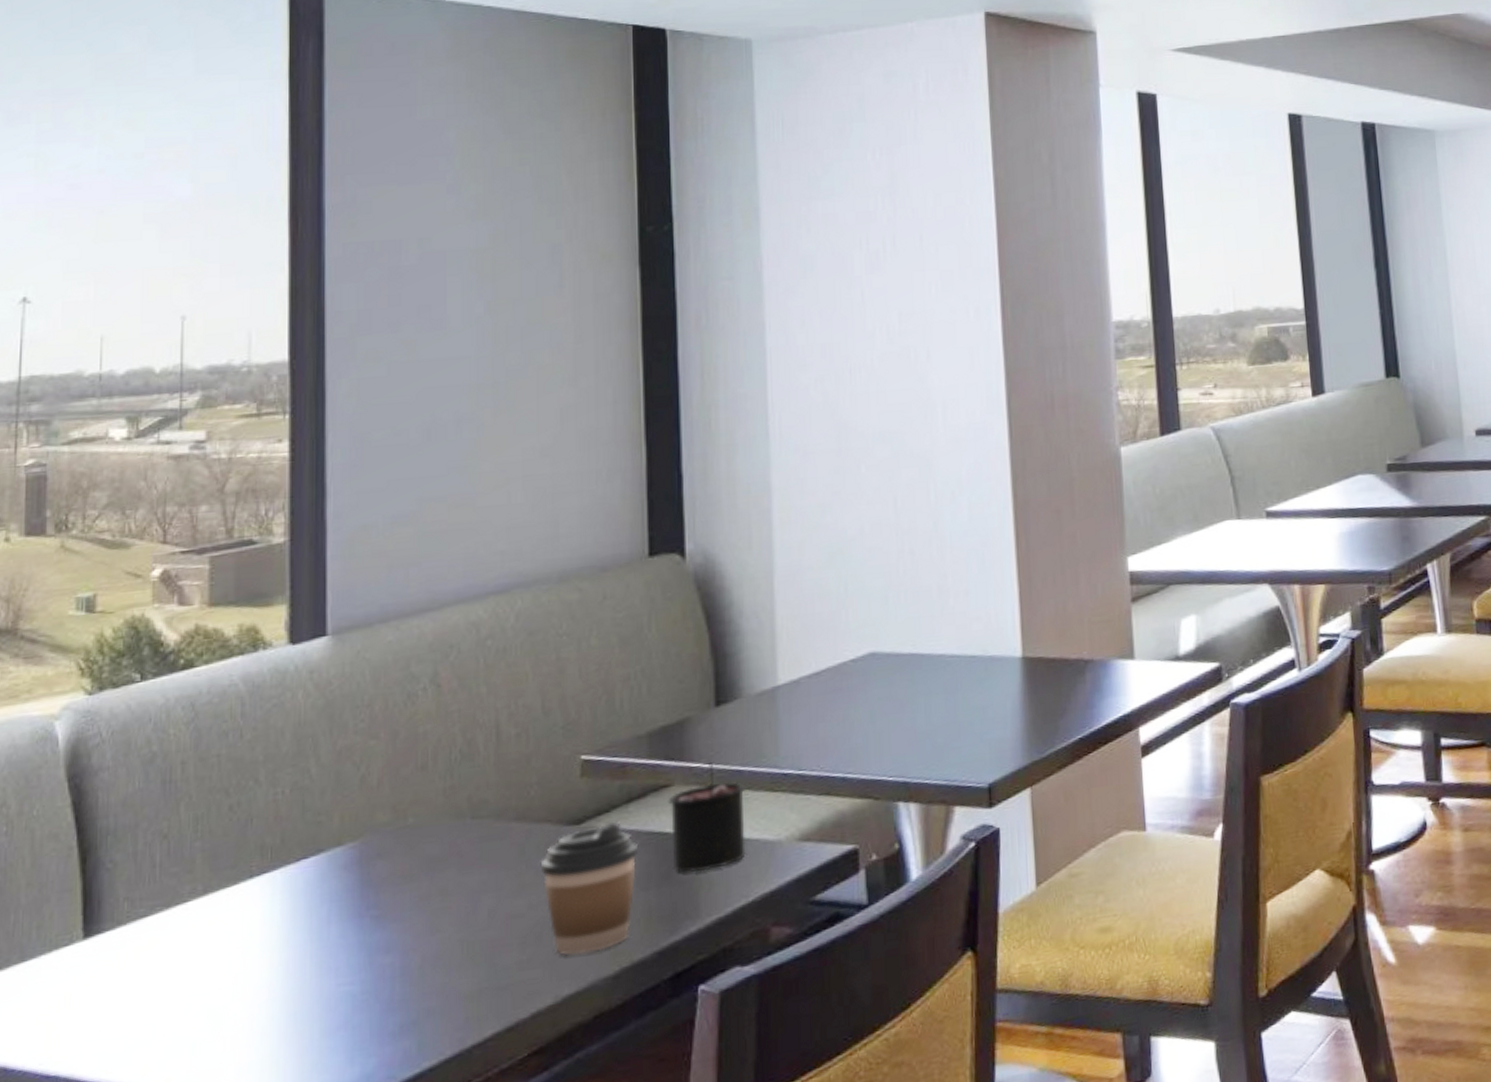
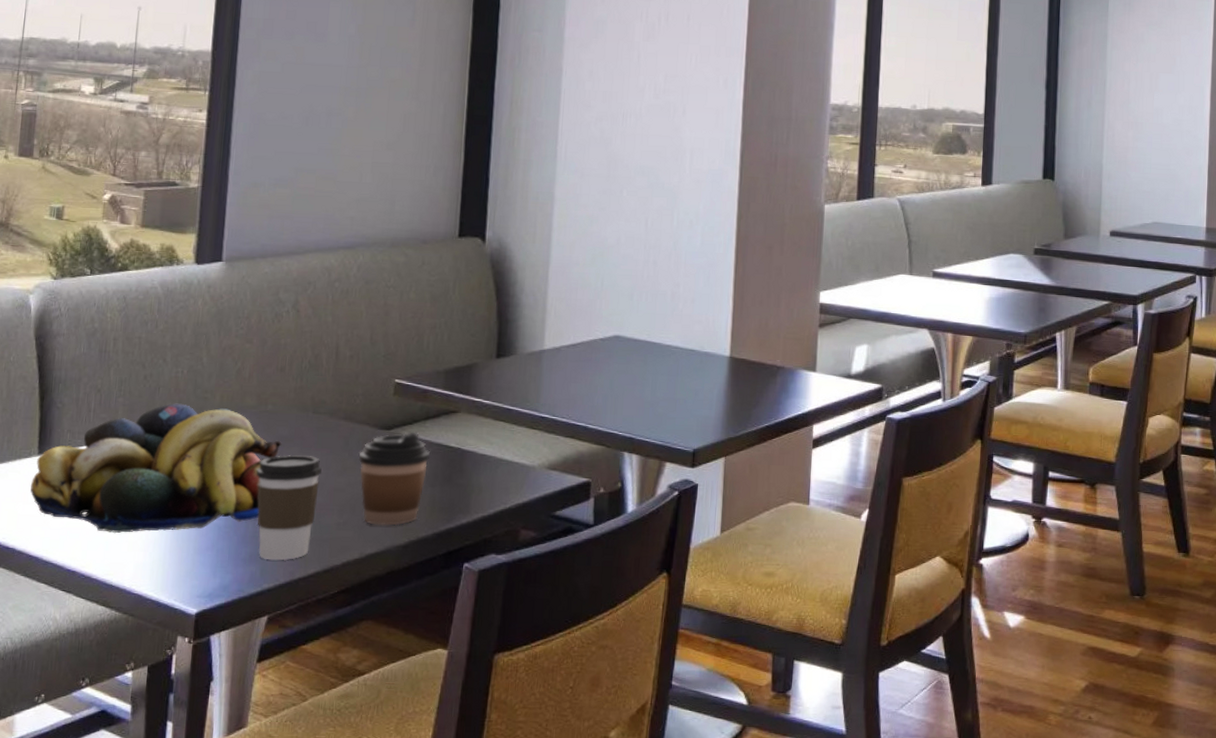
fruit bowl: none [76,832,432,1030] -> present [30,403,282,534]
coffee cup: none [399,876,490,1029] -> present [256,454,322,561]
candle: present [668,761,746,873] -> none [454,399,512,480]

